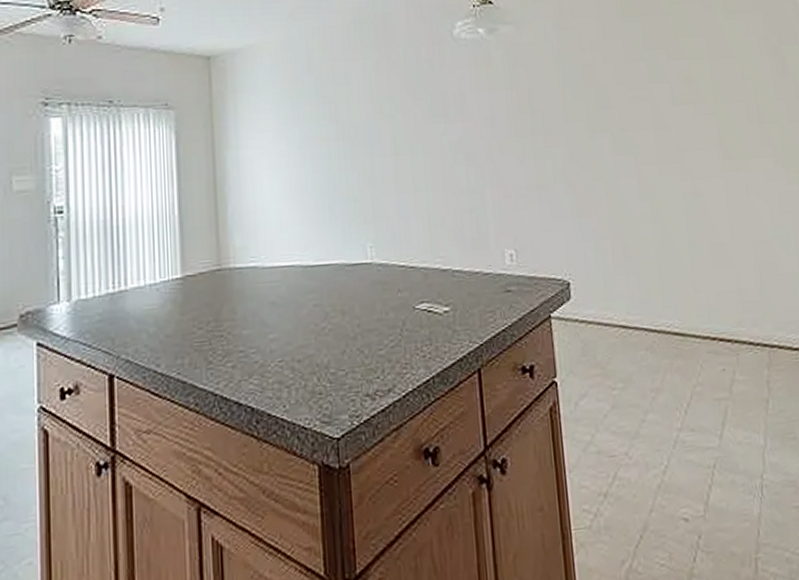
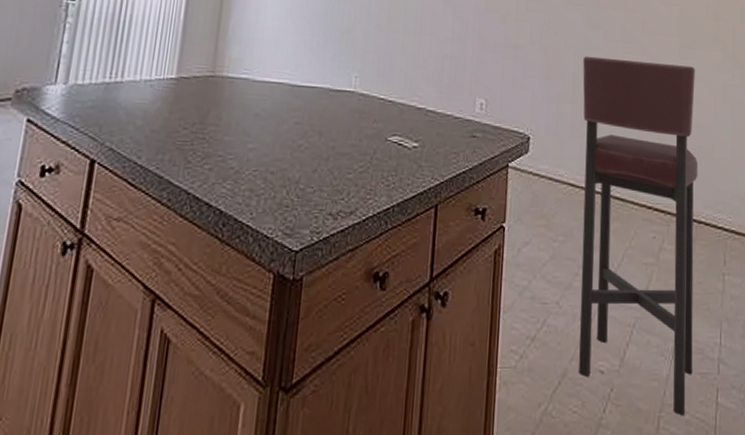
bar stool: none [616,178,786,555] -> present [579,56,698,416]

